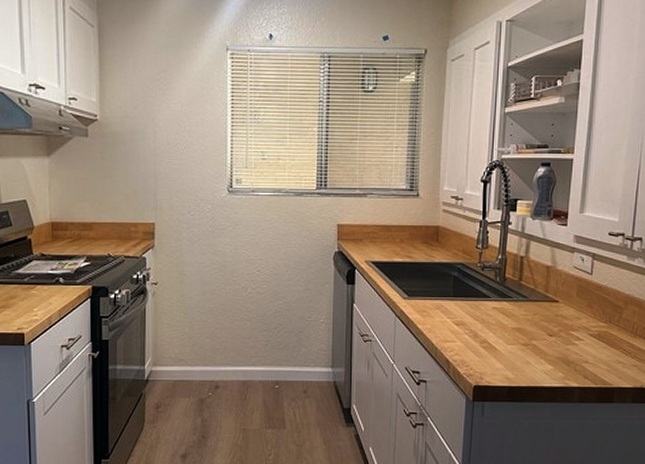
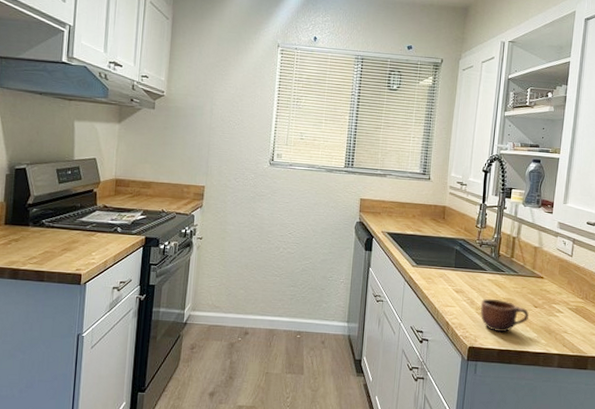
mug: none [485,329,544,367] -> present [480,298,530,333]

